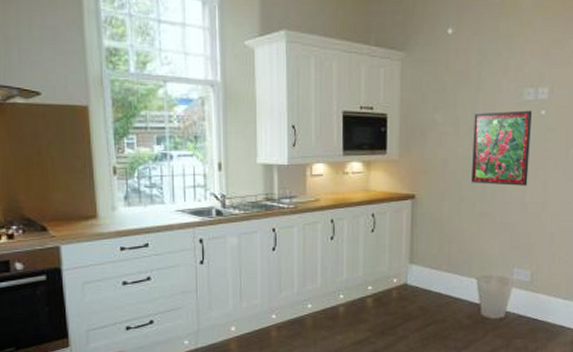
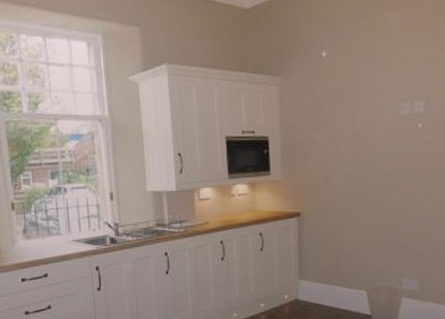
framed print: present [471,110,532,186] -> none [353,124,410,198]

